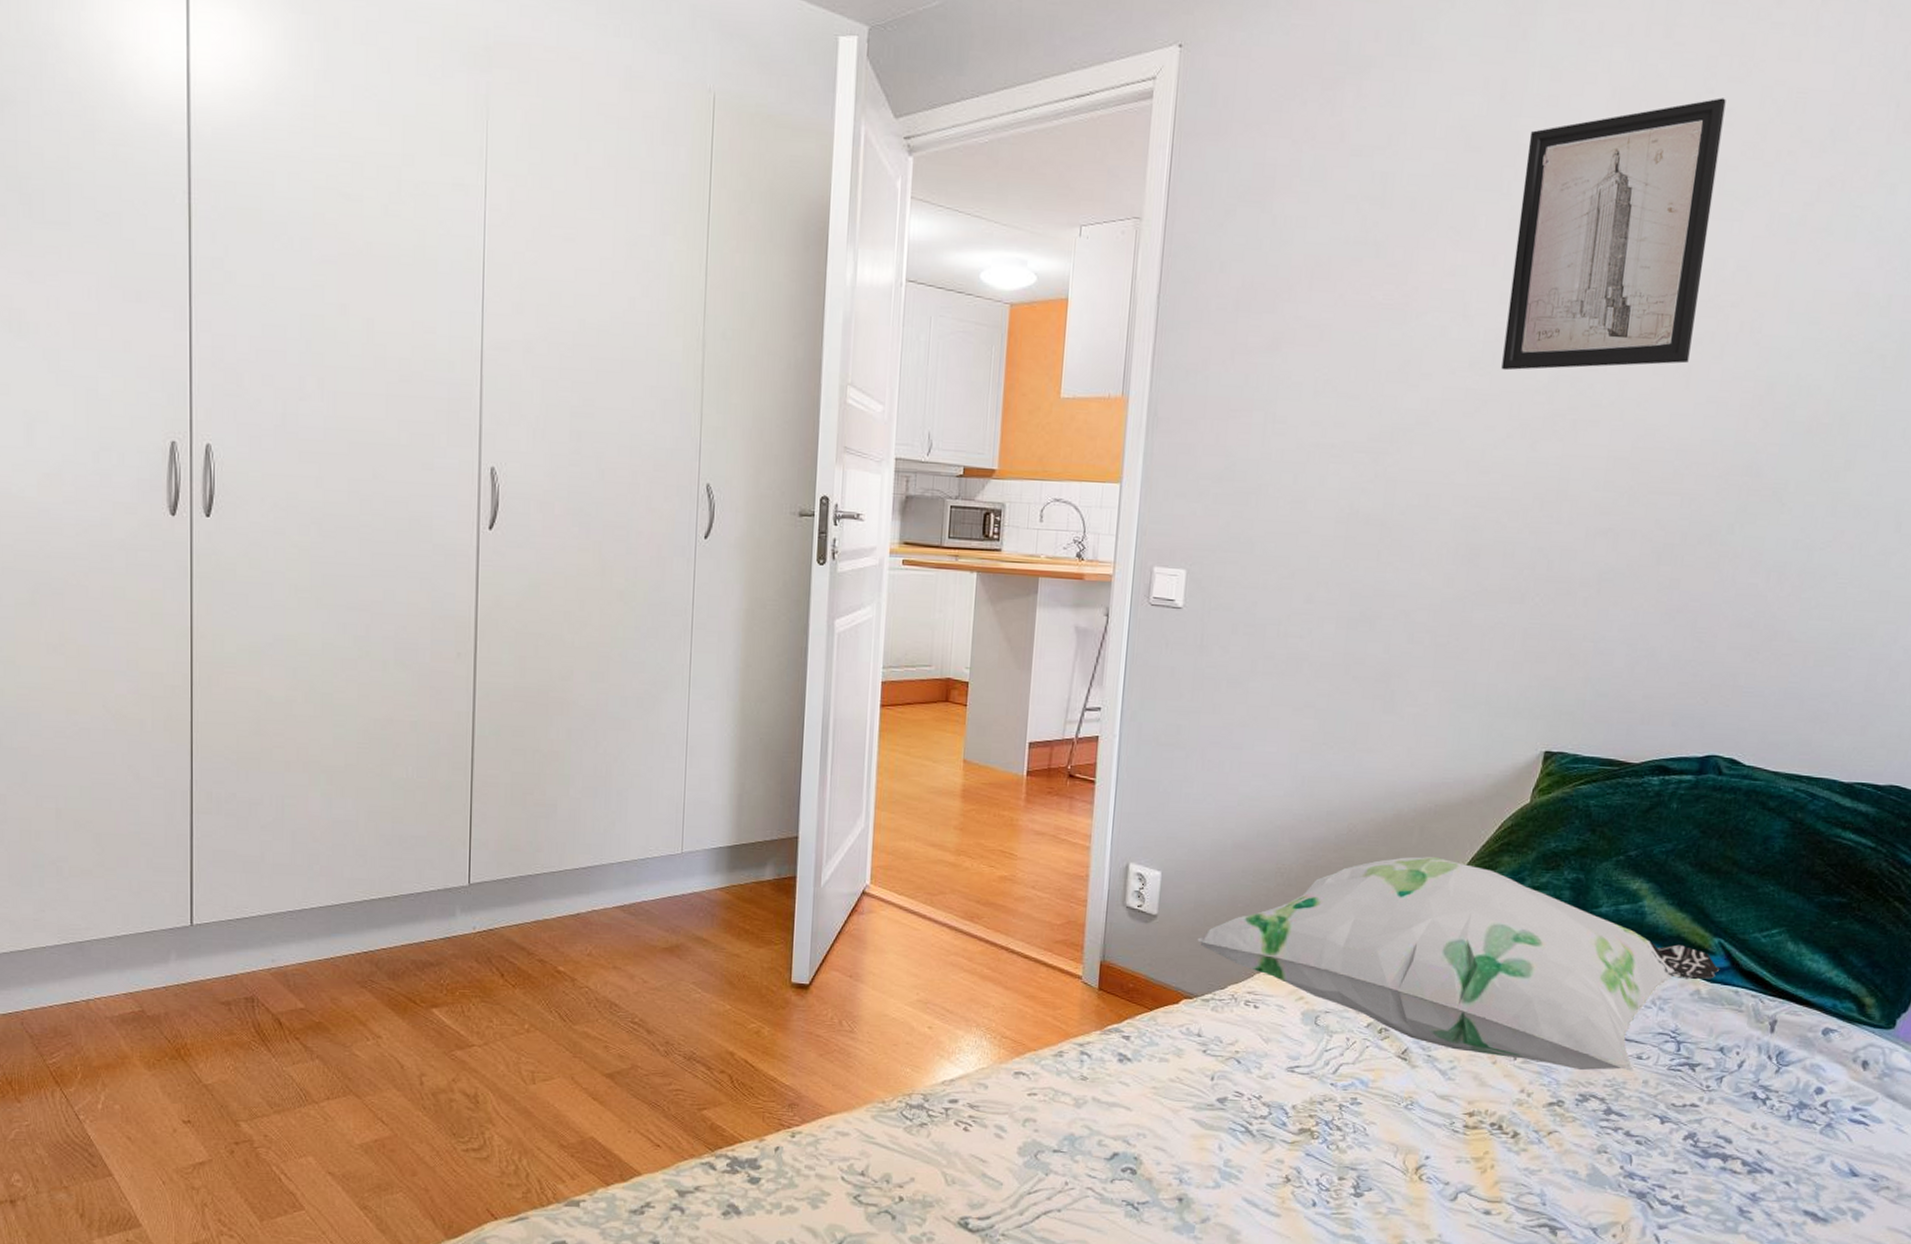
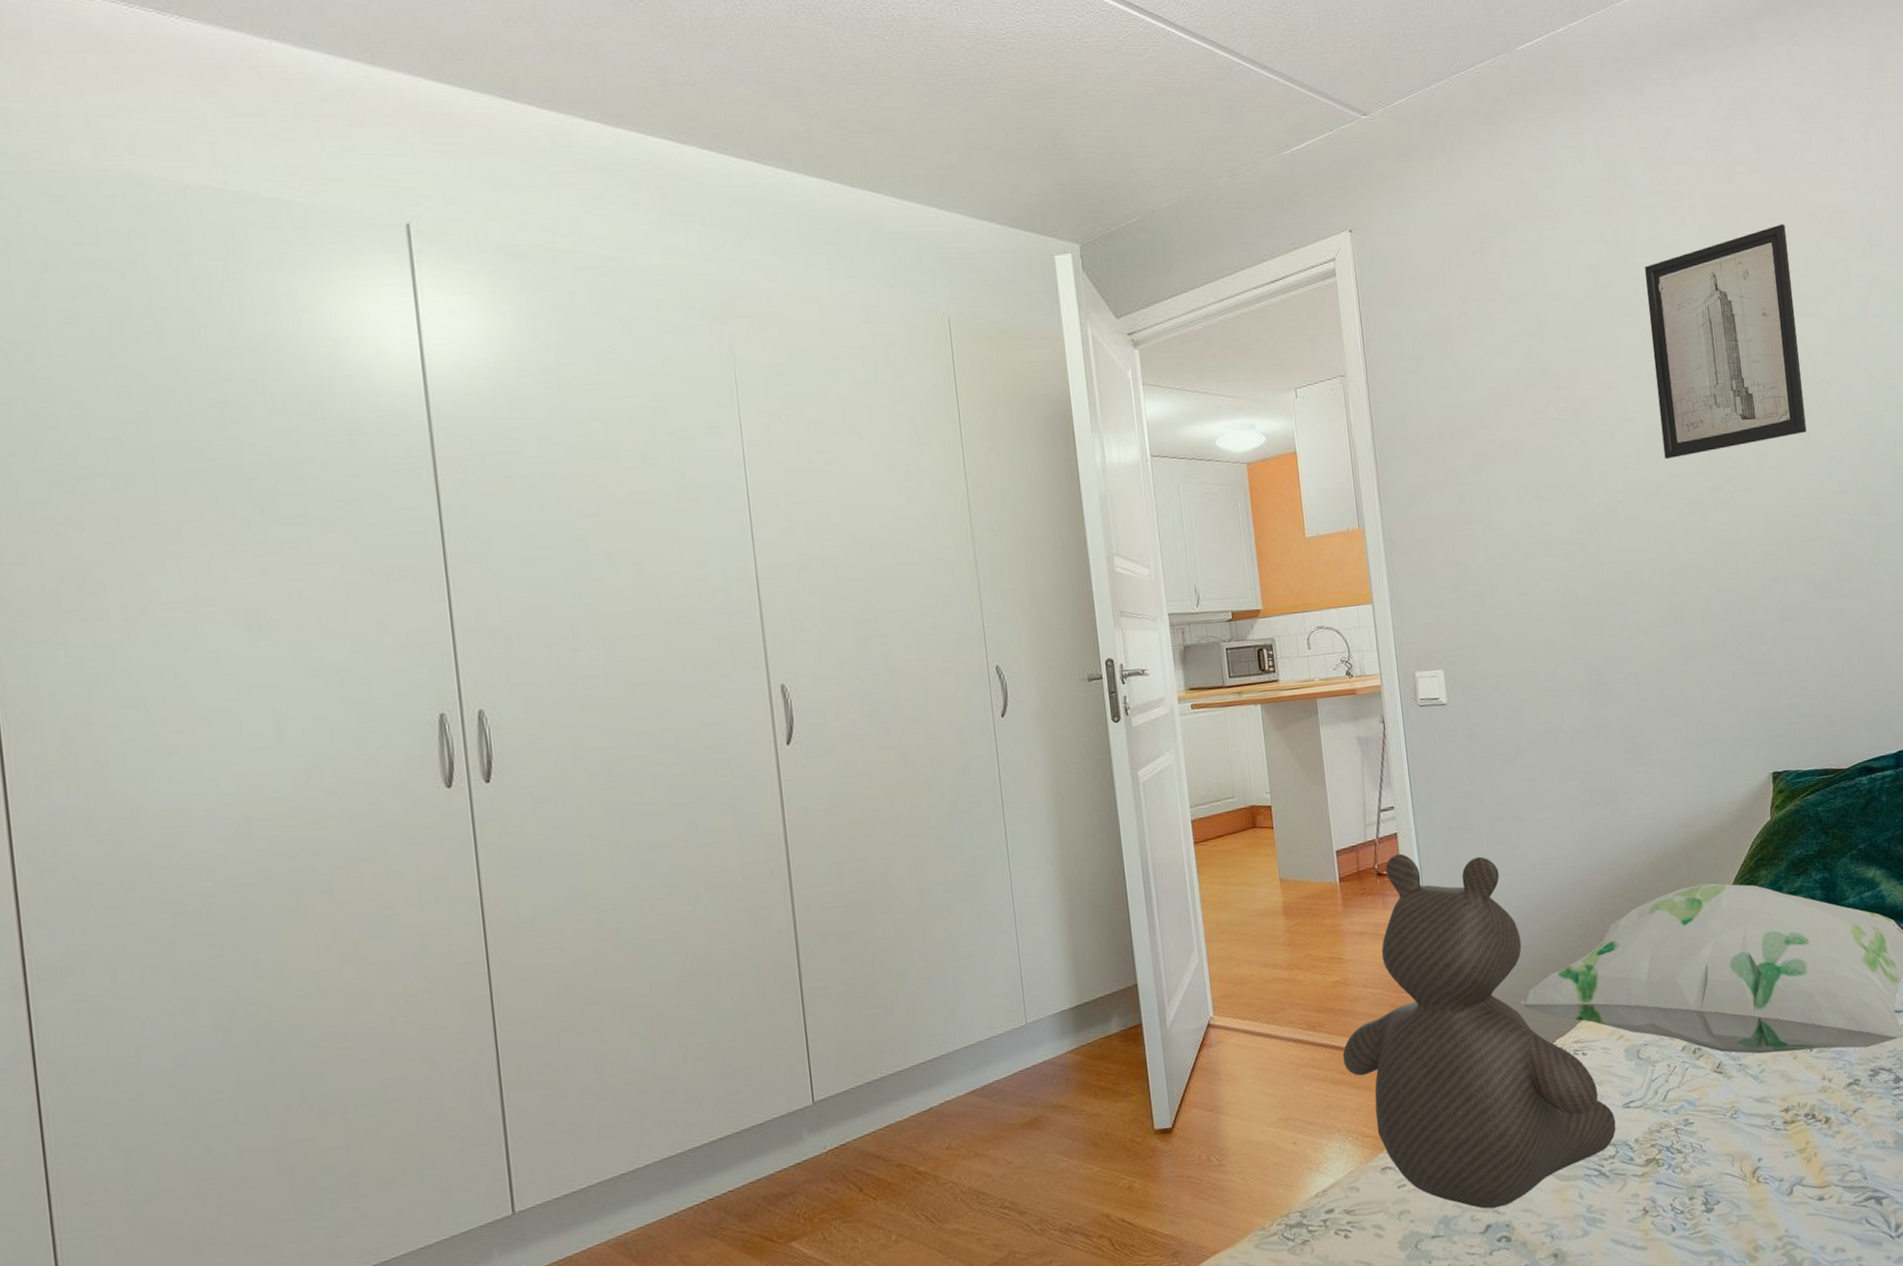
teddy bear: none [995,758,1276,1139] -> present [1342,853,1616,1209]

